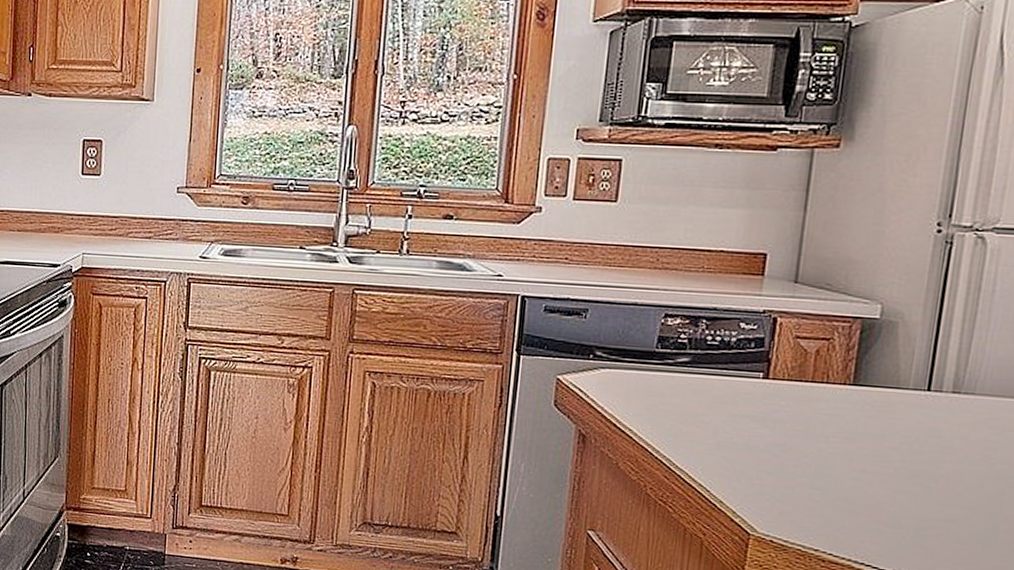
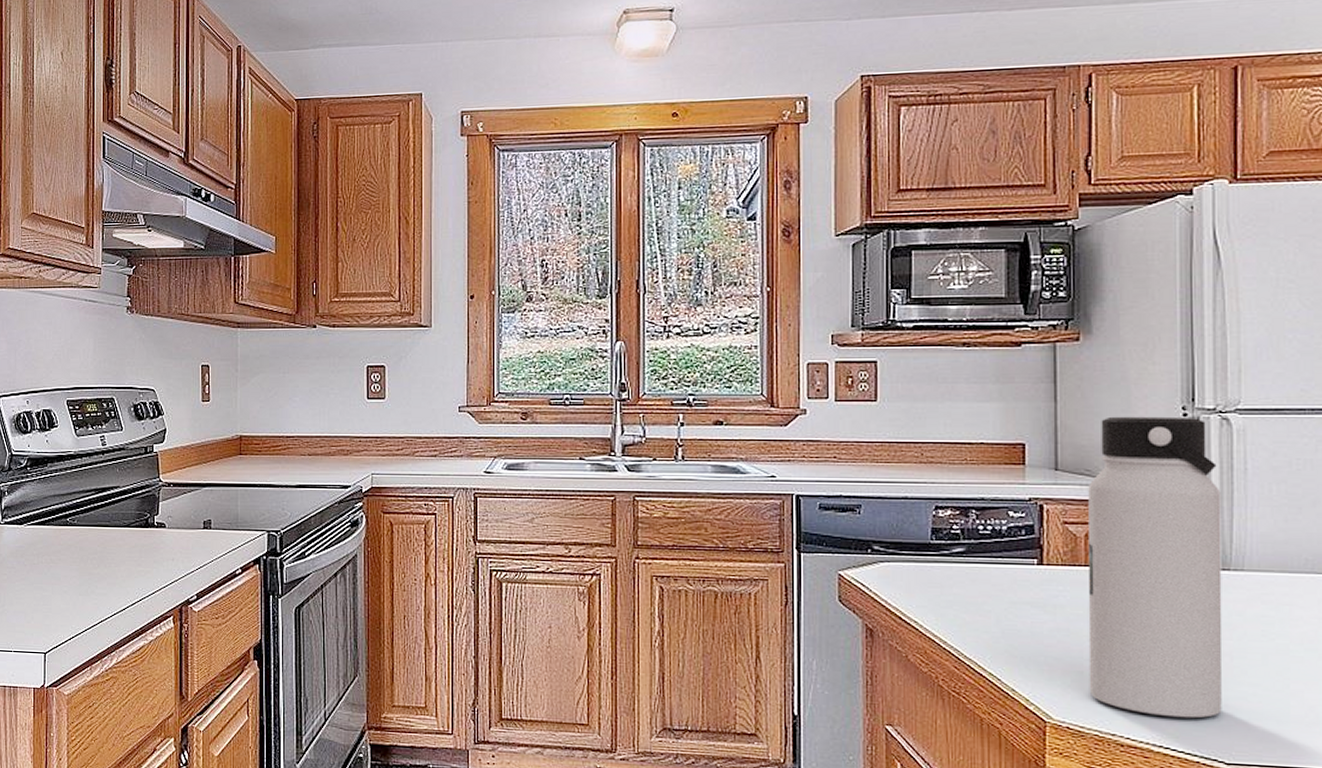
water bottle: none [797,229,965,538] -> present [1088,416,1223,719]

